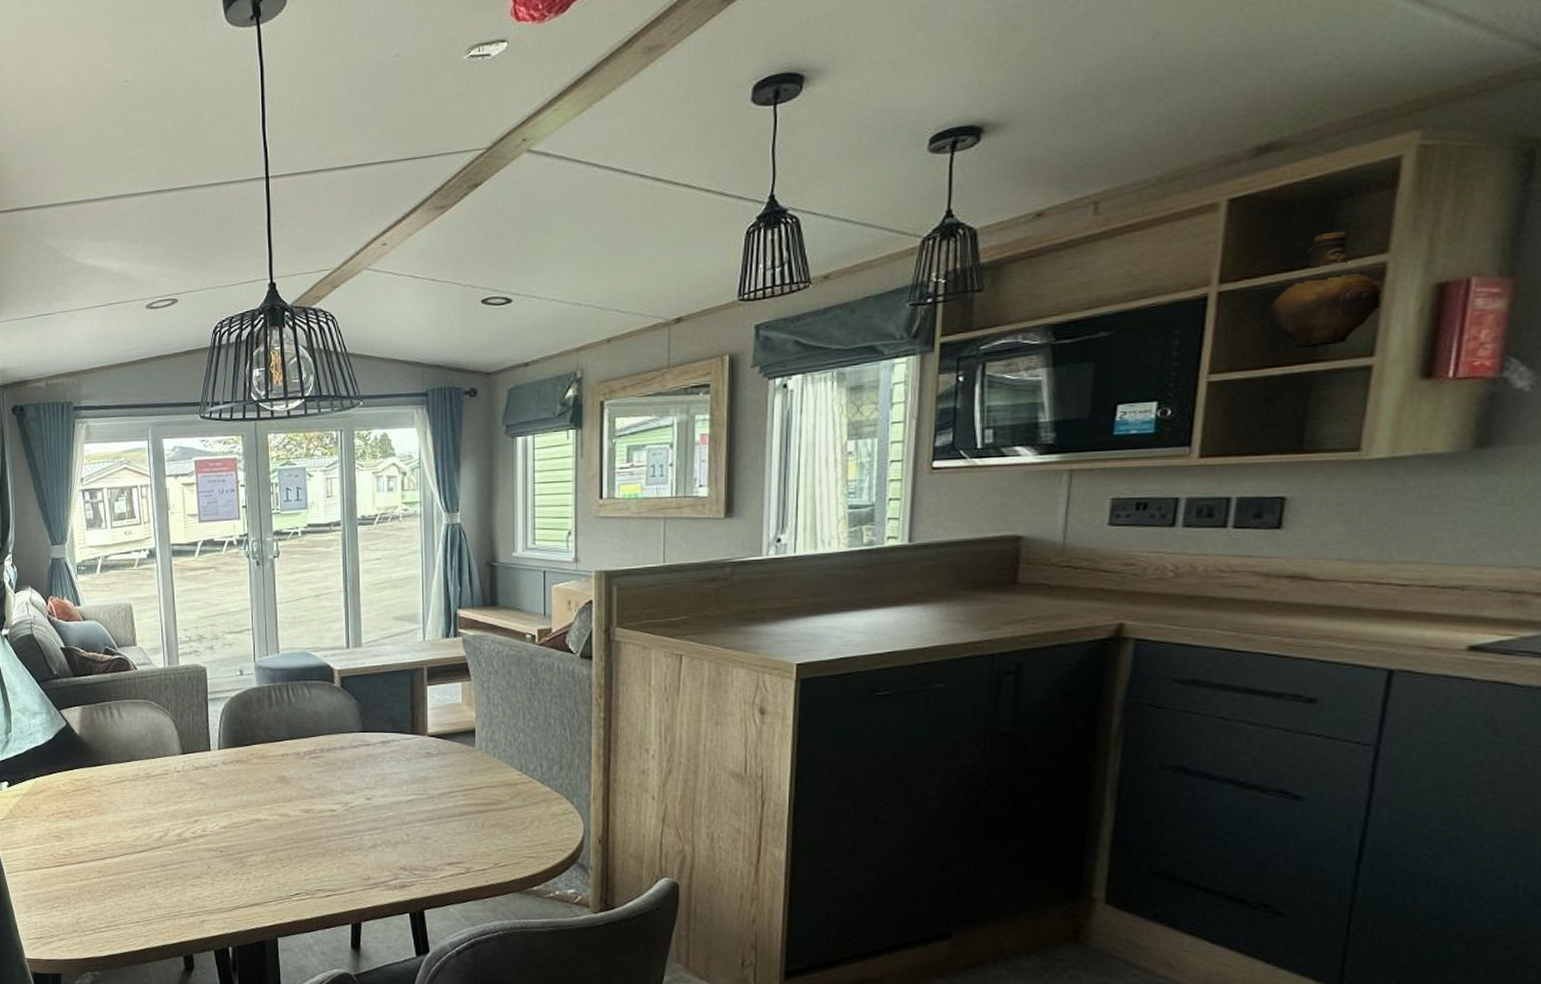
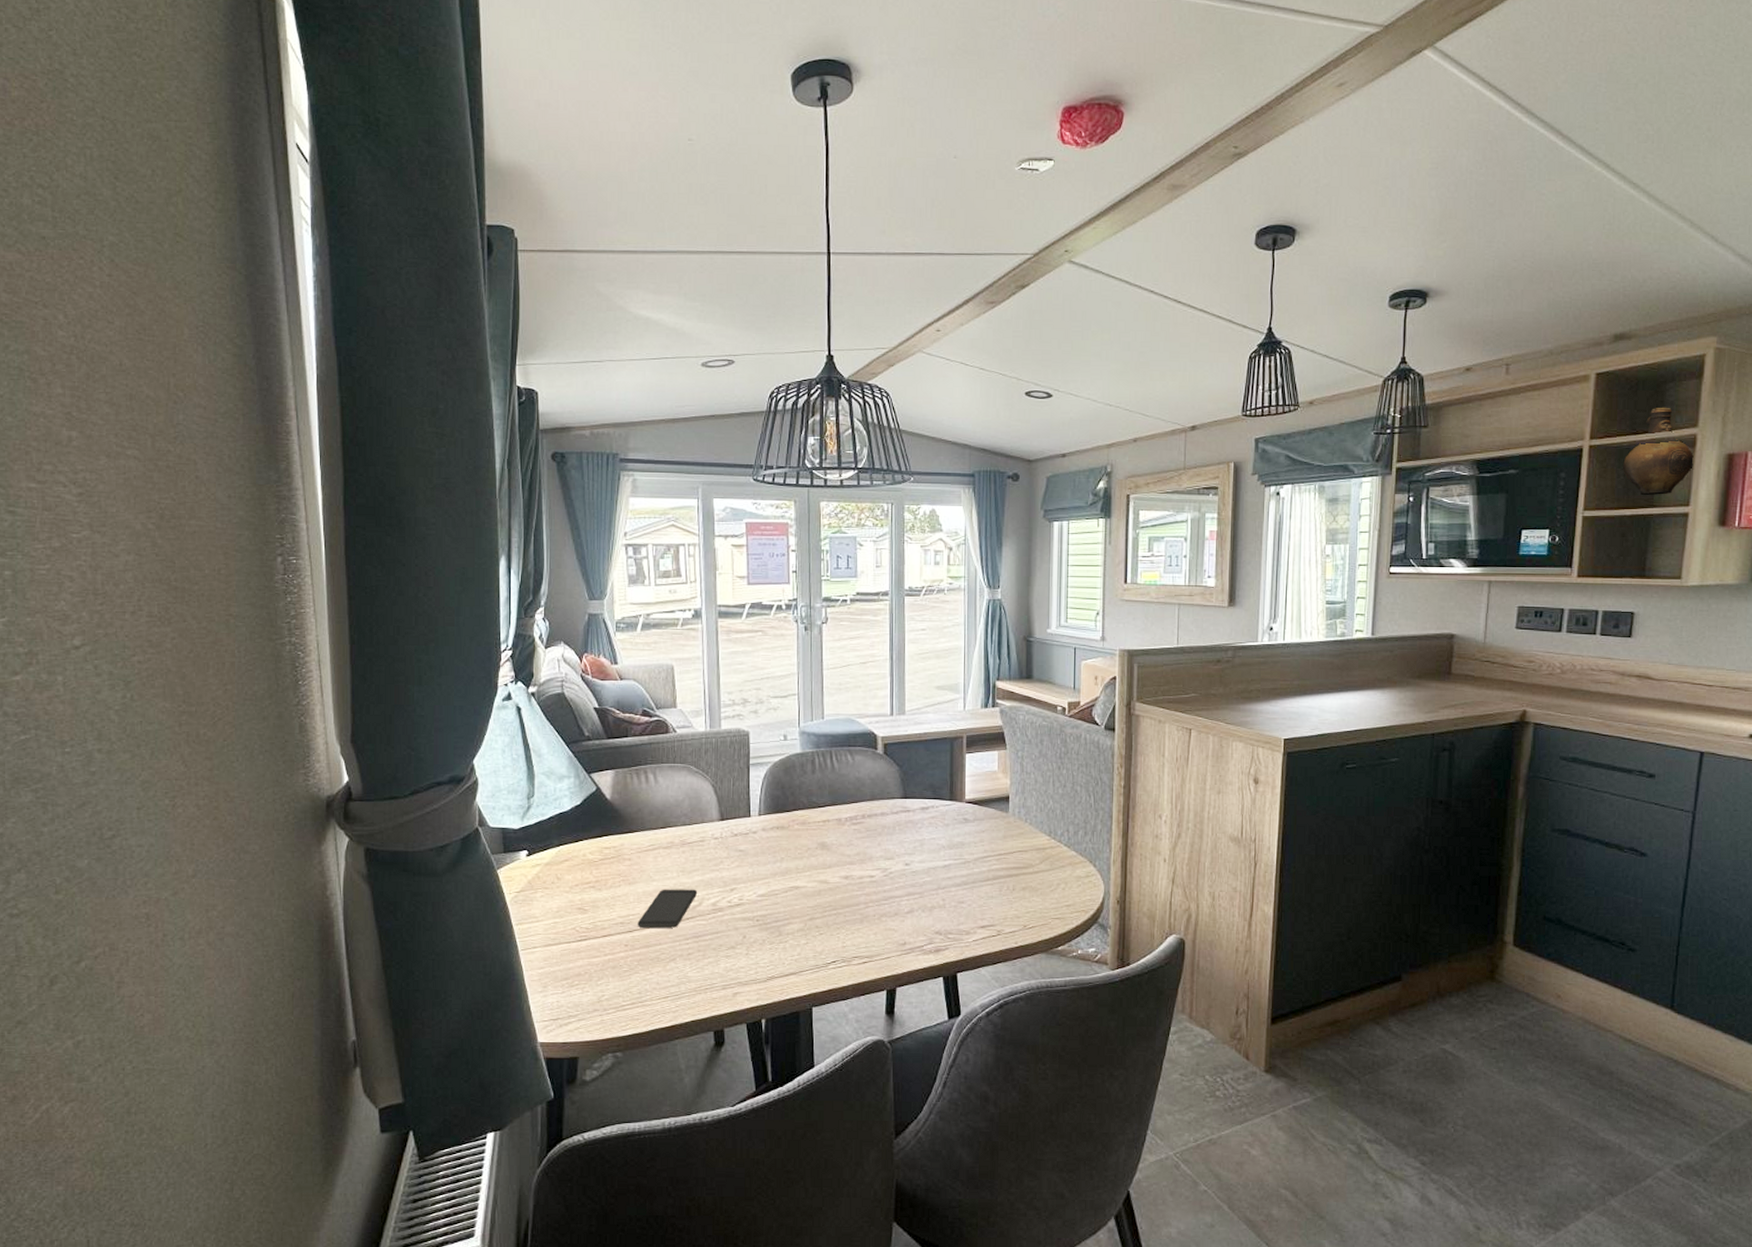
mobile phone: none [109,819,163,857] -> present [637,889,698,928]

